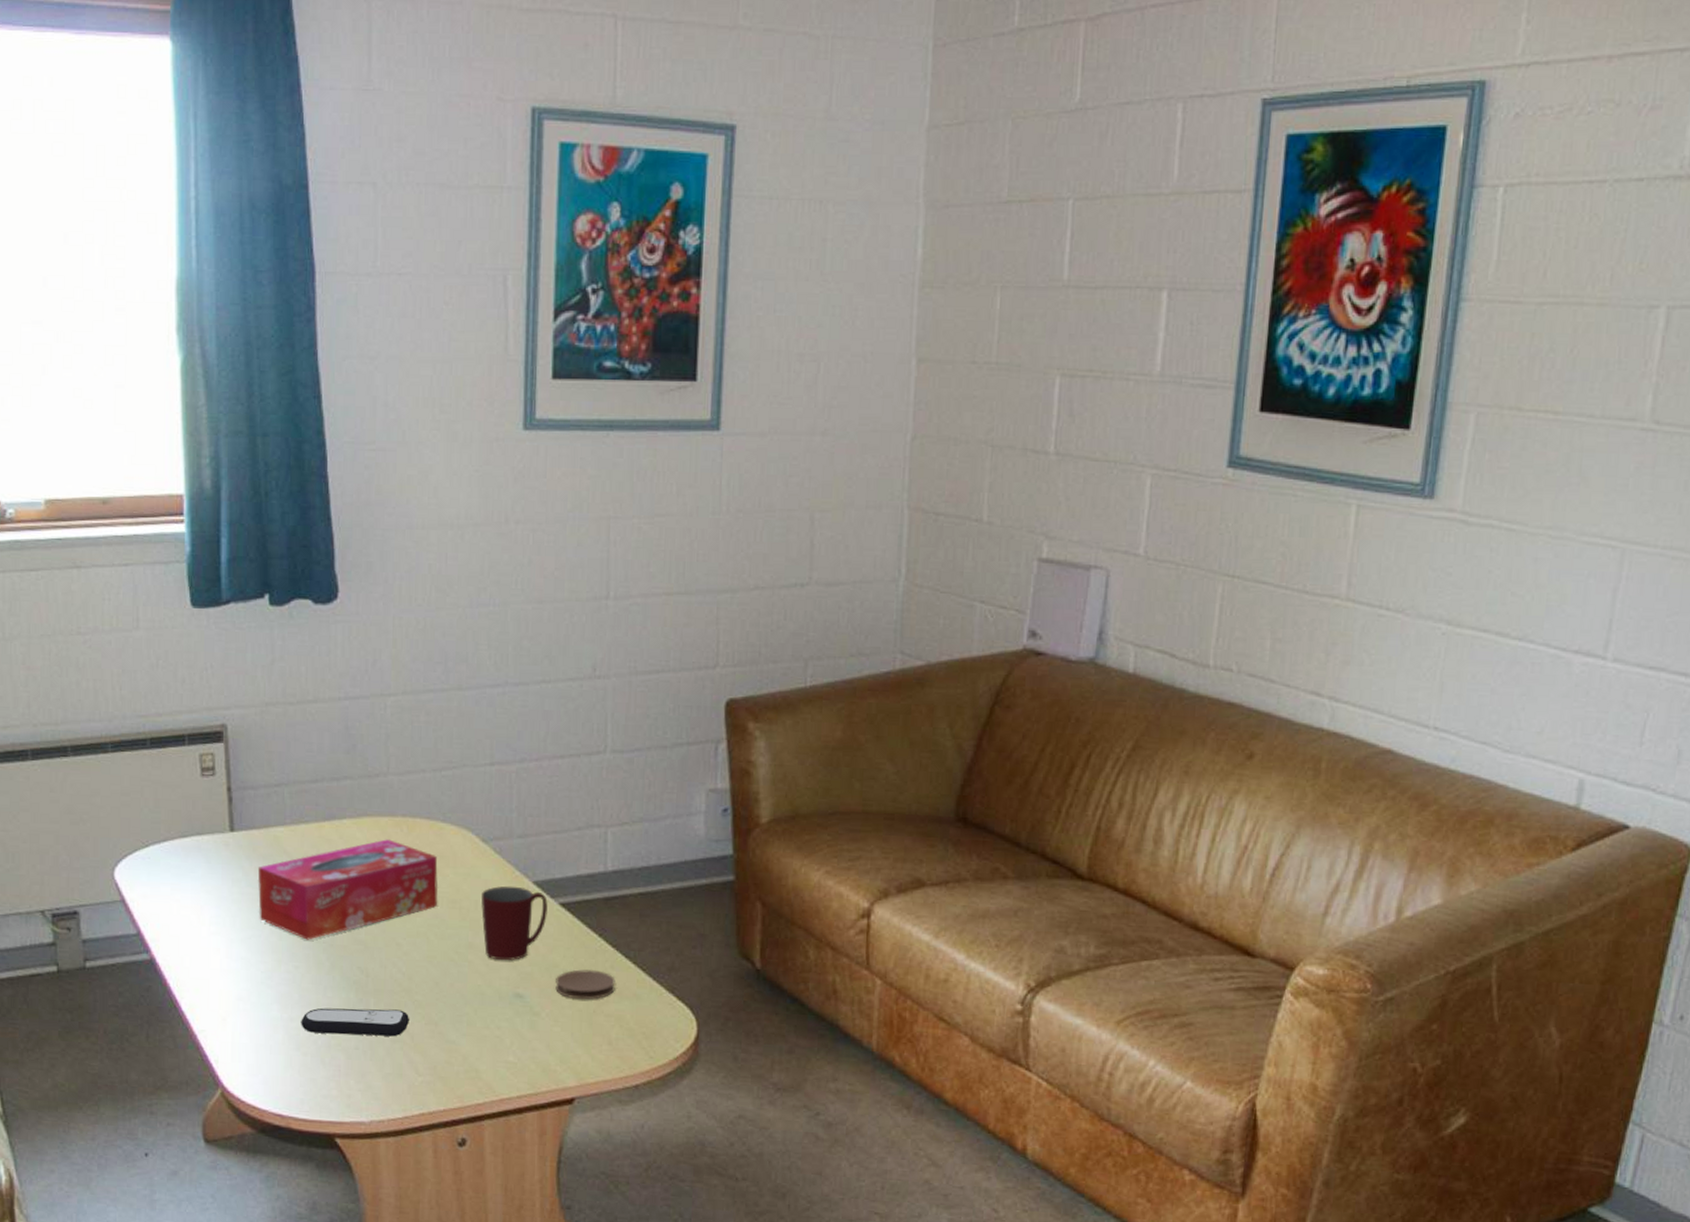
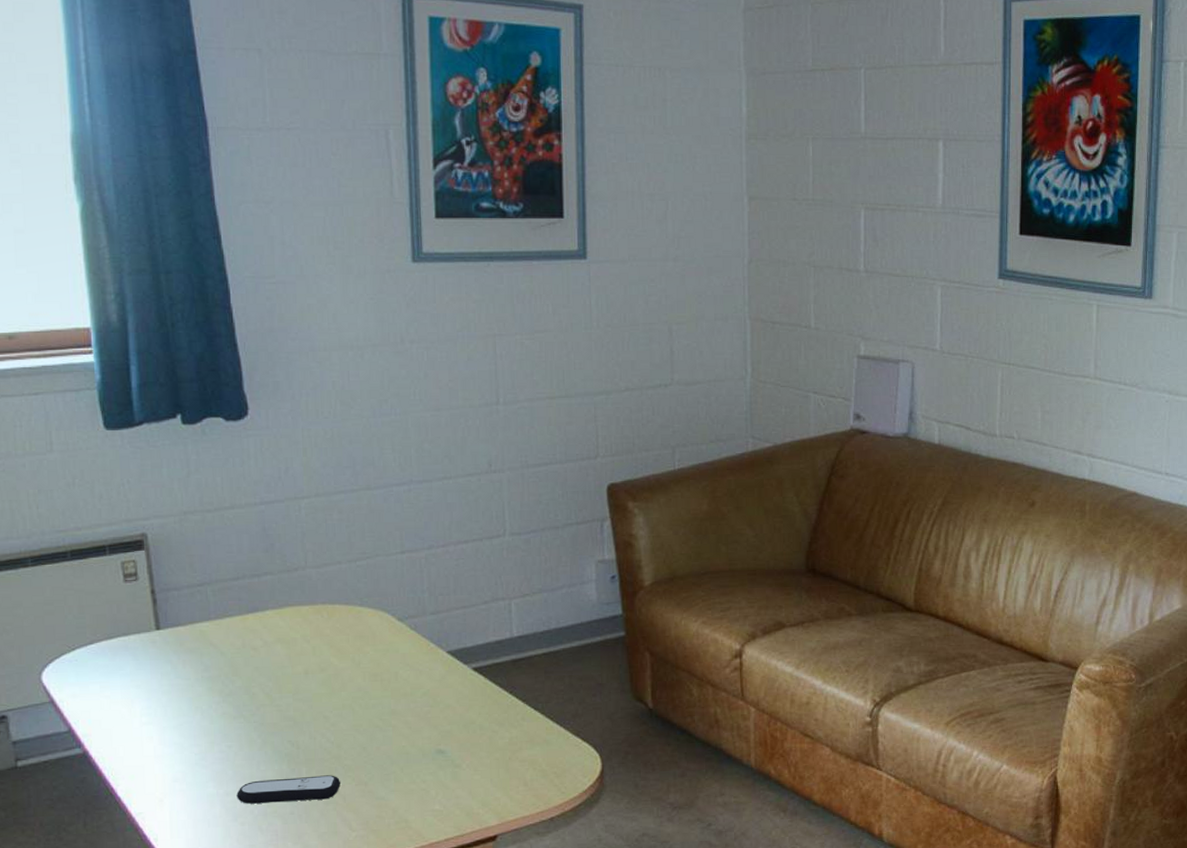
tissue box: present [257,839,438,940] -> none [185,625,360,721]
mug: present [481,885,548,961] -> none [401,657,462,723]
coaster: present [555,969,616,1000] -> none [473,723,527,750]

